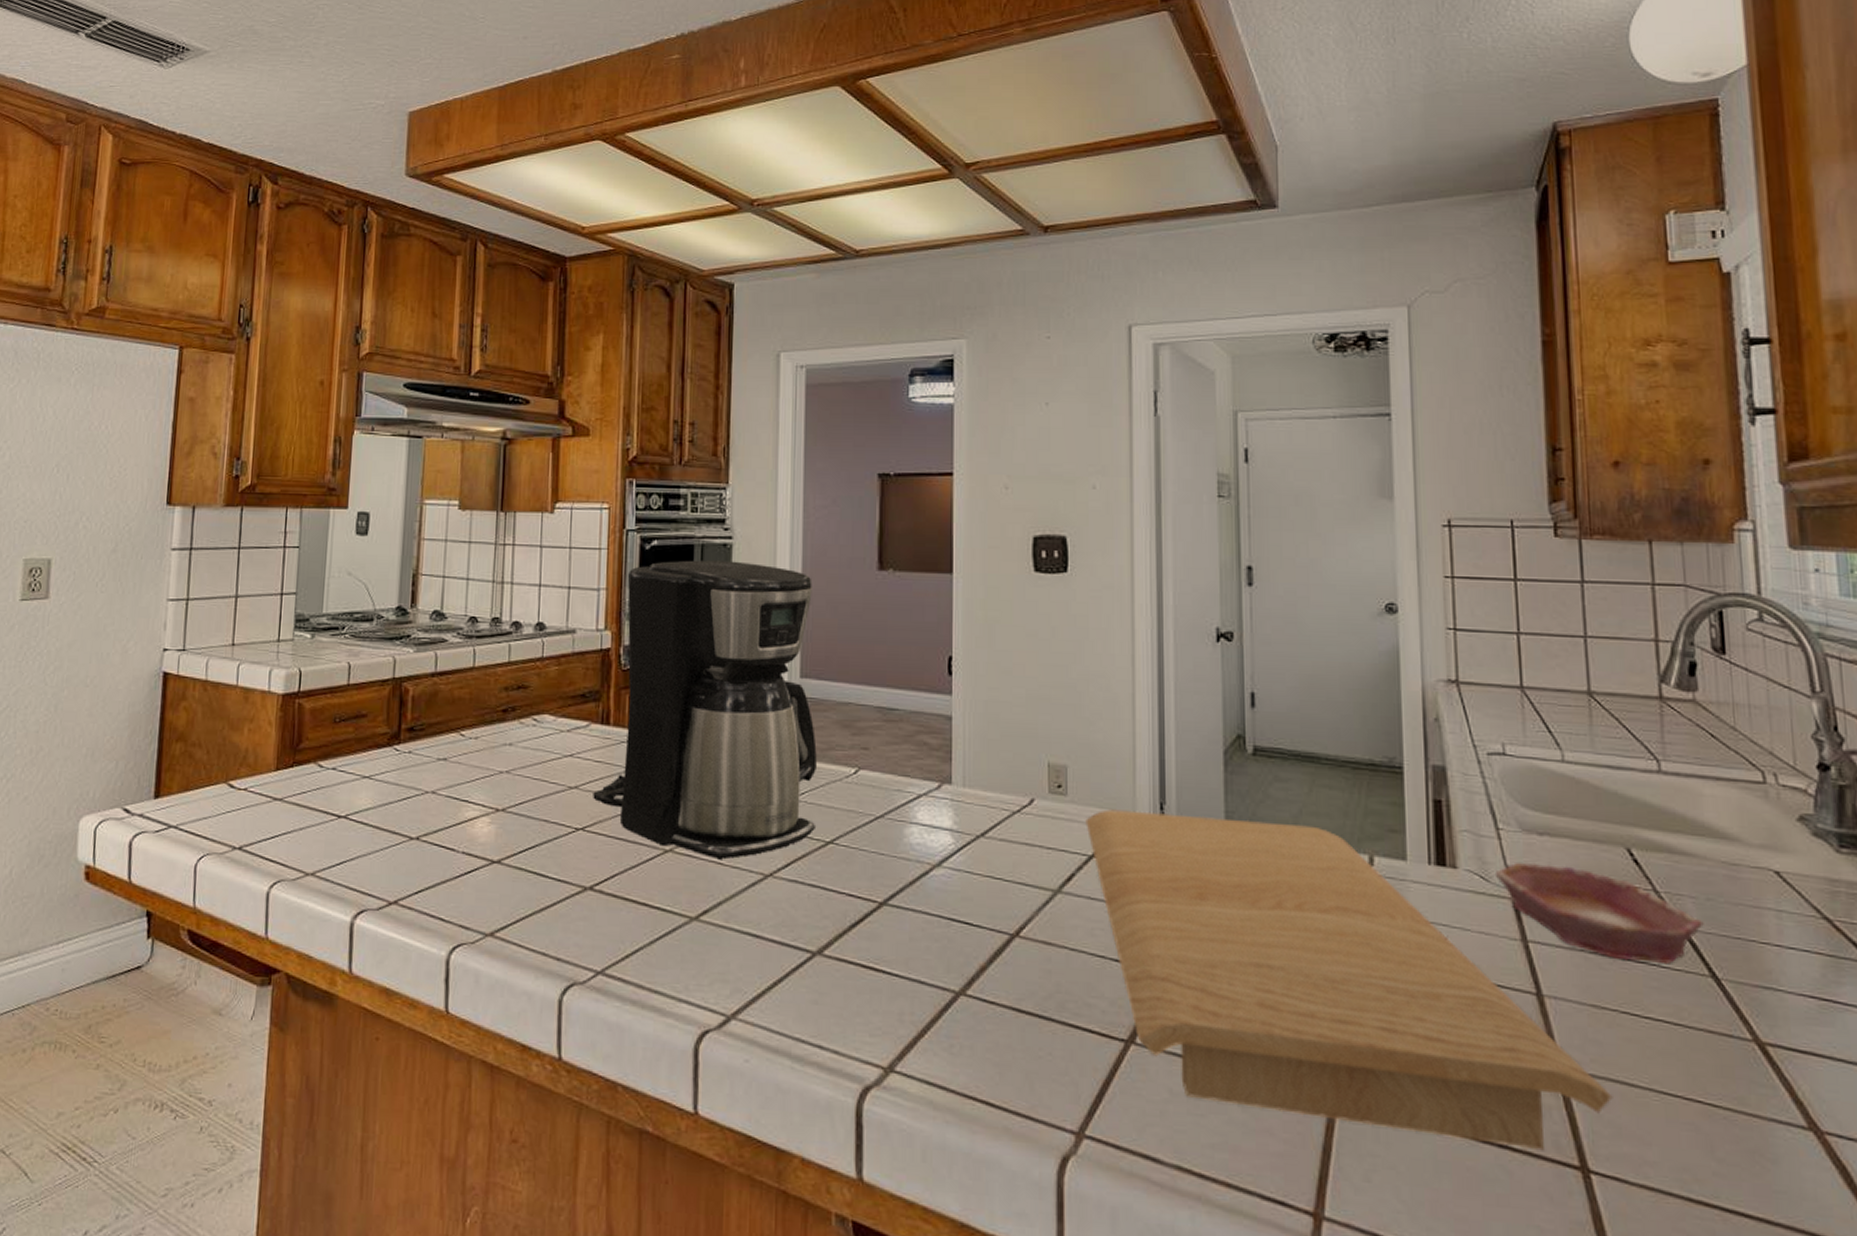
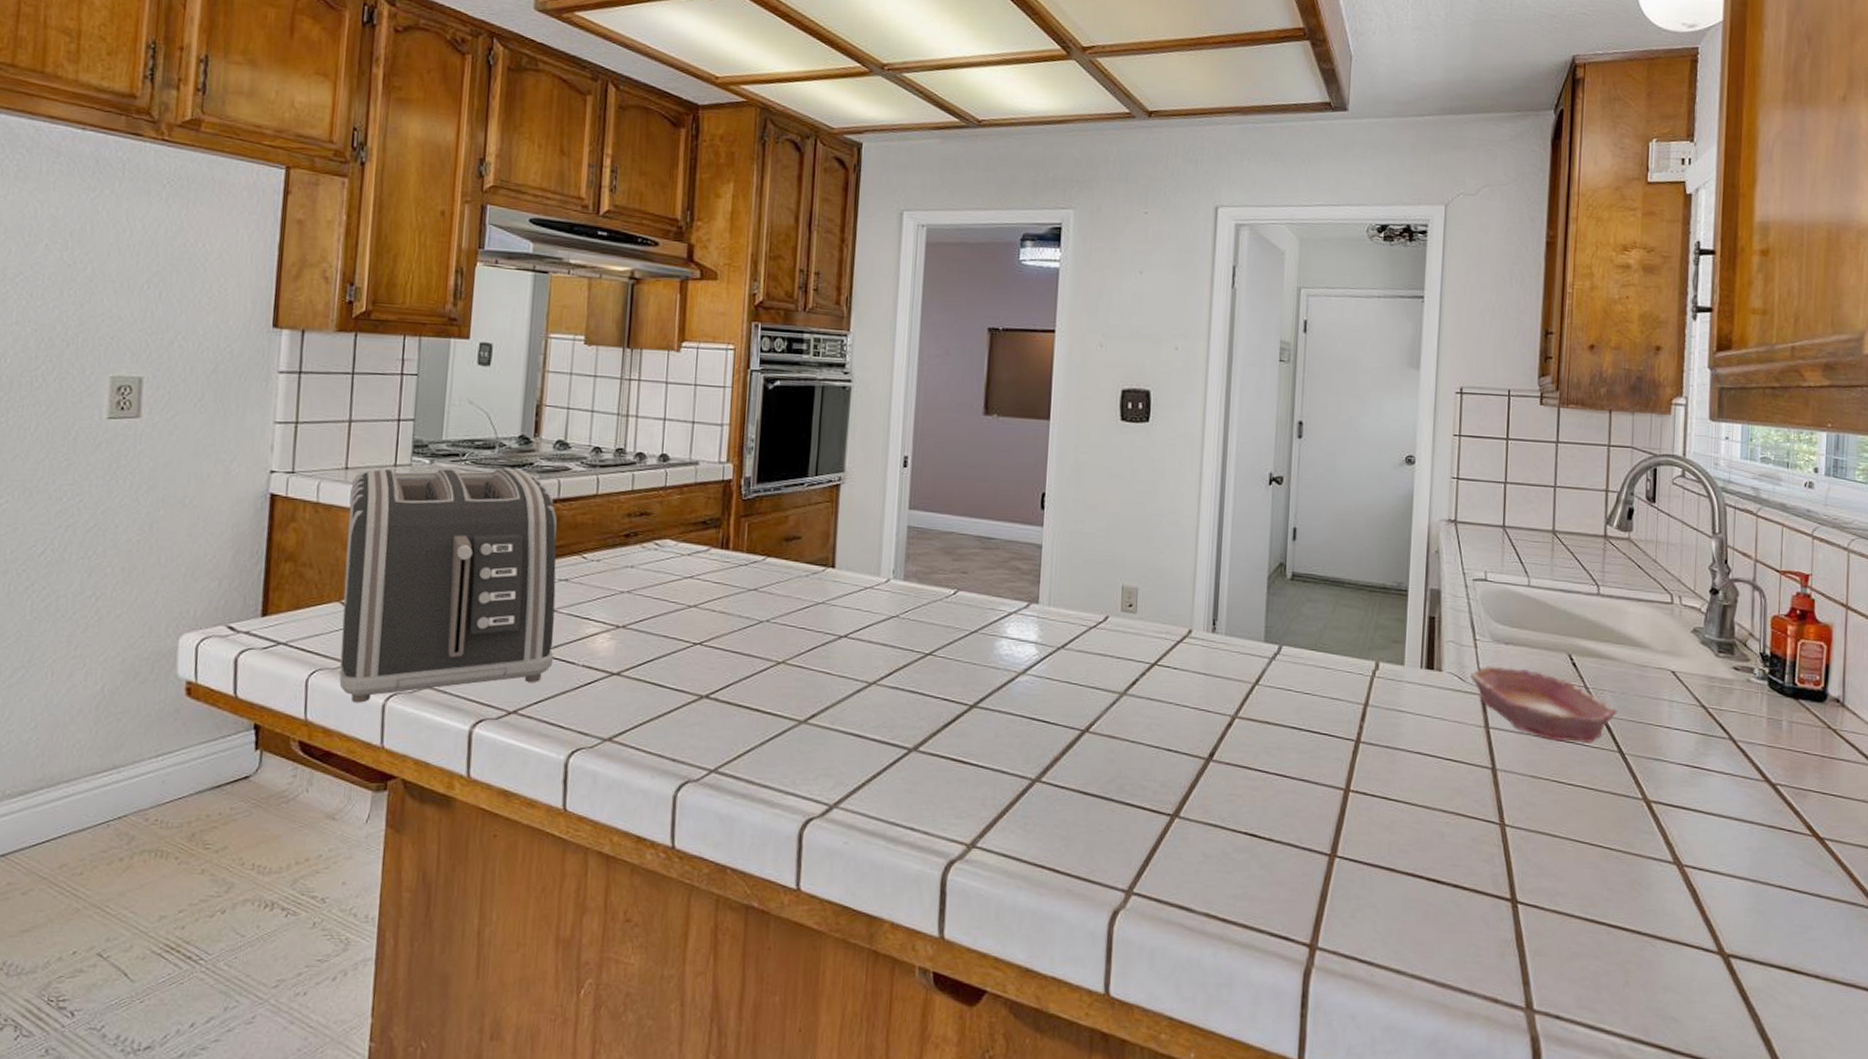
toaster: none [226,640,435,890] -> present [339,467,557,703]
coffee maker: present [593,560,818,860] -> none [711,400,924,670]
cutting board: present [1085,809,1613,1151] -> none [1150,625,1540,888]

